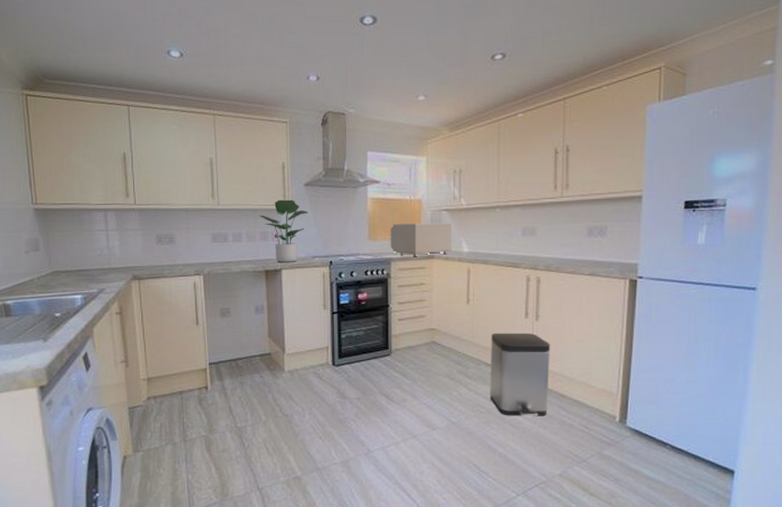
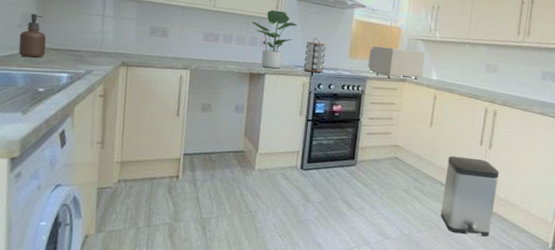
soap dispenser: none [28,237,56,284] -> present [18,13,47,58]
spice rack: none [320,223,343,262] -> present [303,37,327,73]

